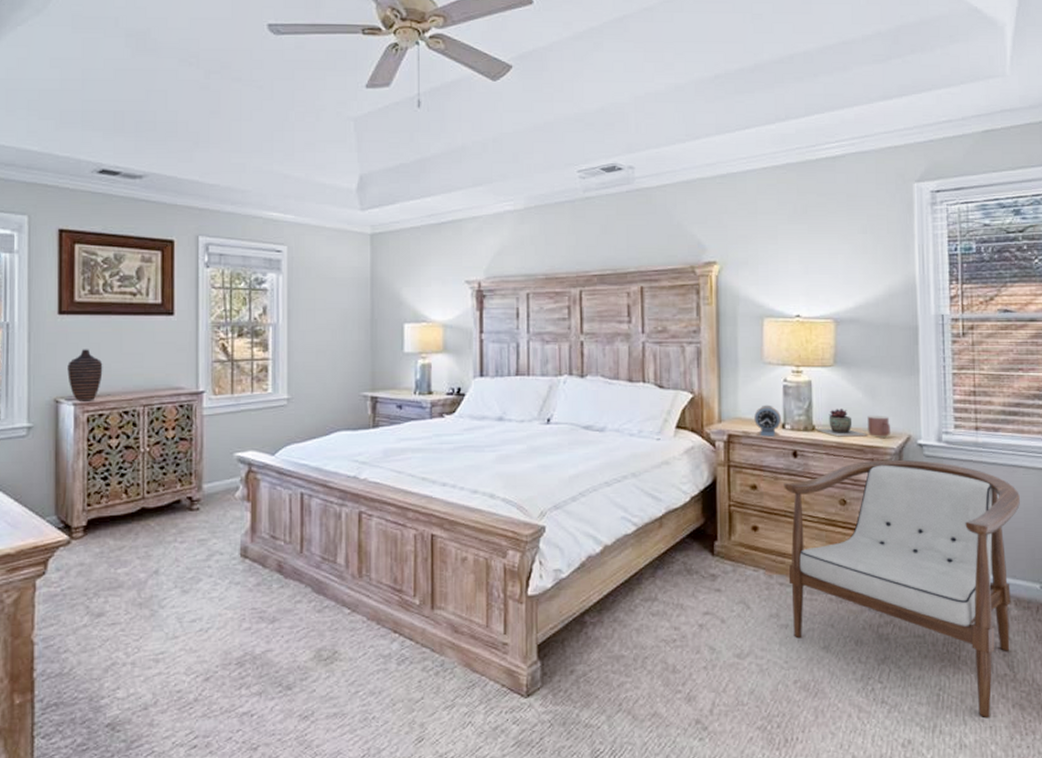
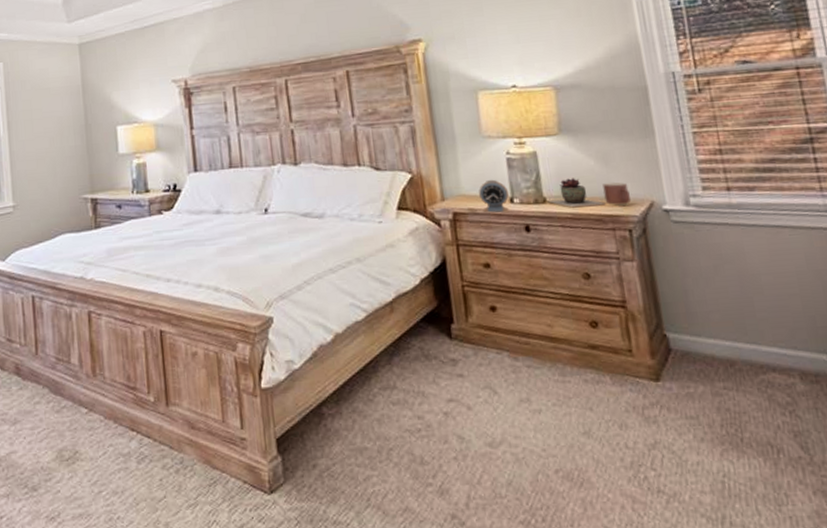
armchair: present [784,459,1020,717] -> none [519,227,802,506]

